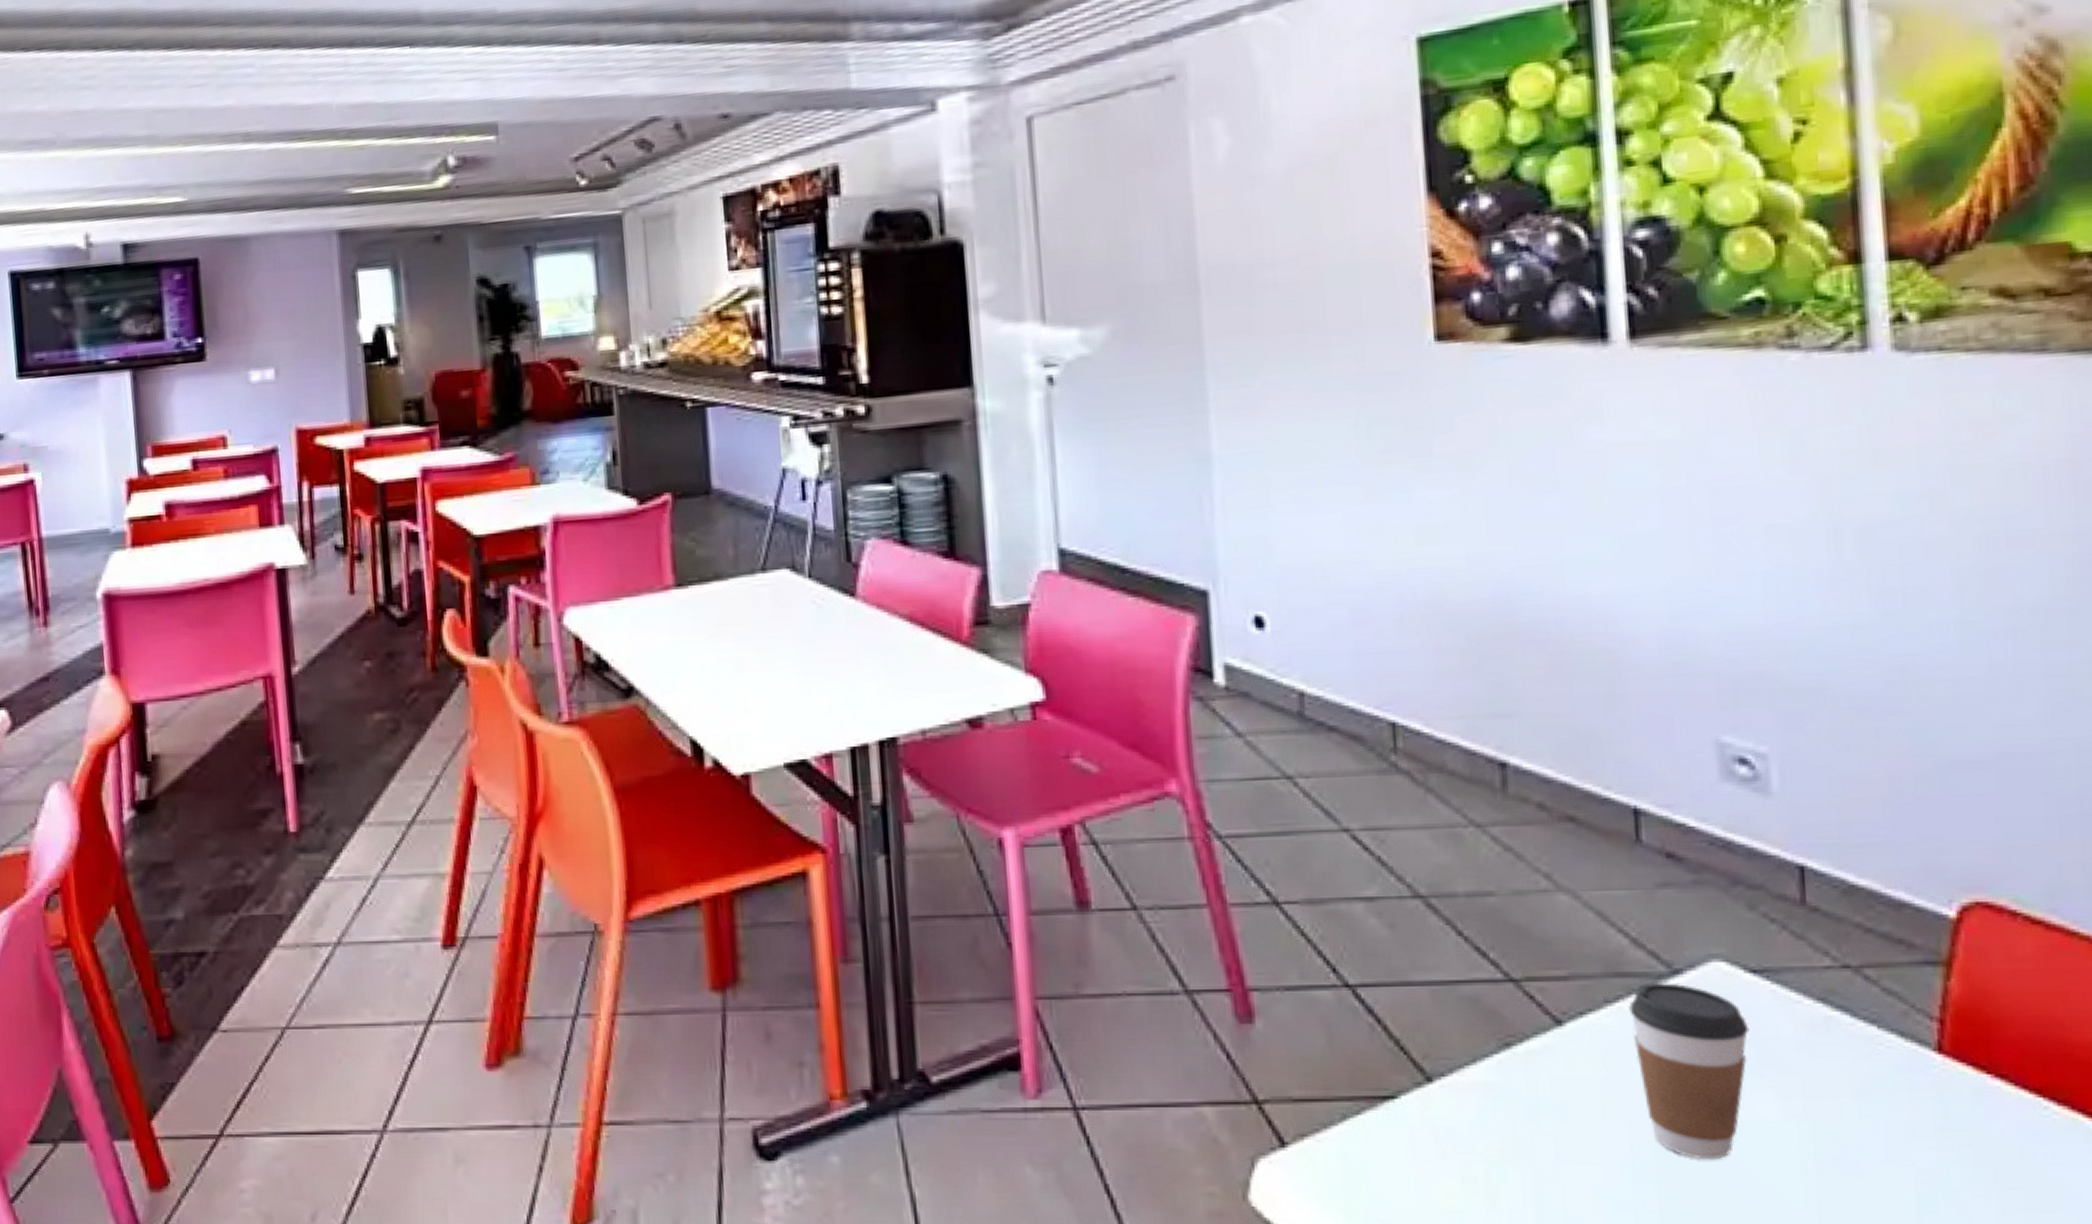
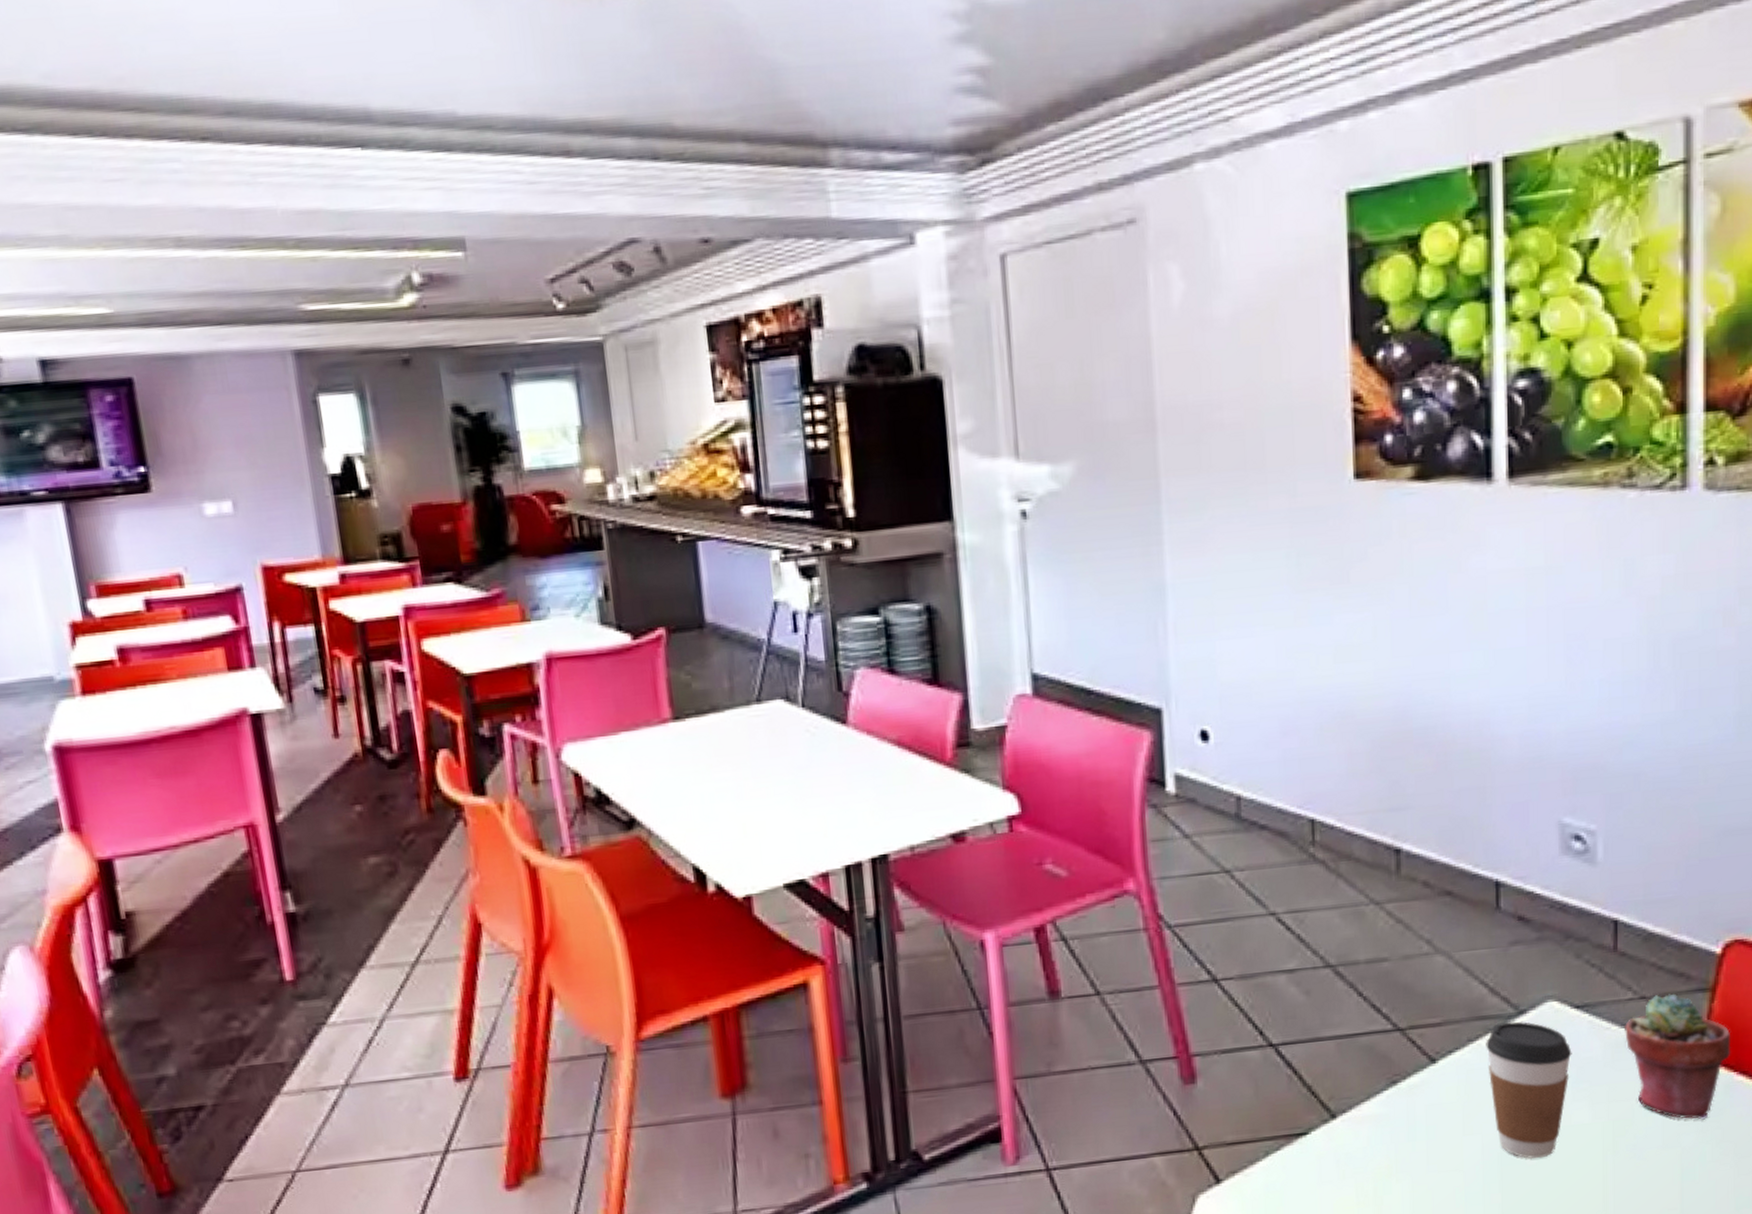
potted succulent: none [1822,964,1981,1133] -> present [1625,993,1731,1120]

